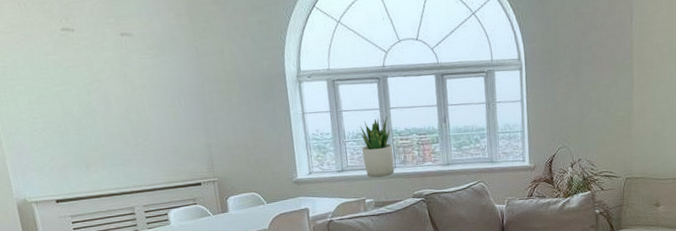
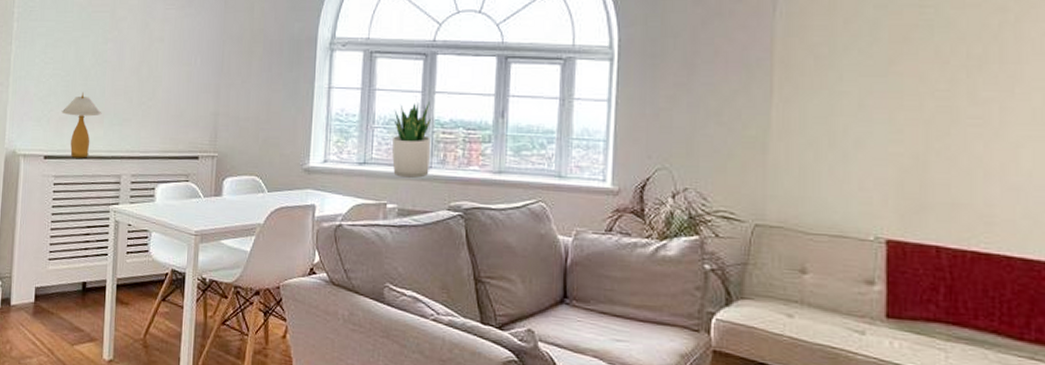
table lamp: none [62,140,102,198] -> present [61,92,102,158]

